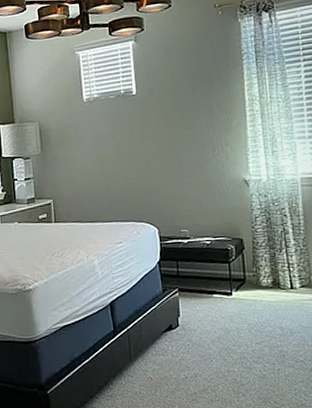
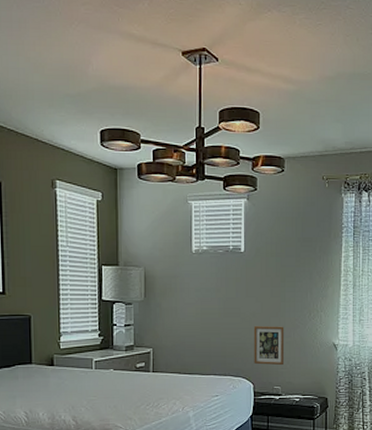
picture frame: none [153,166,190,208] -> present [253,326,285,366]

